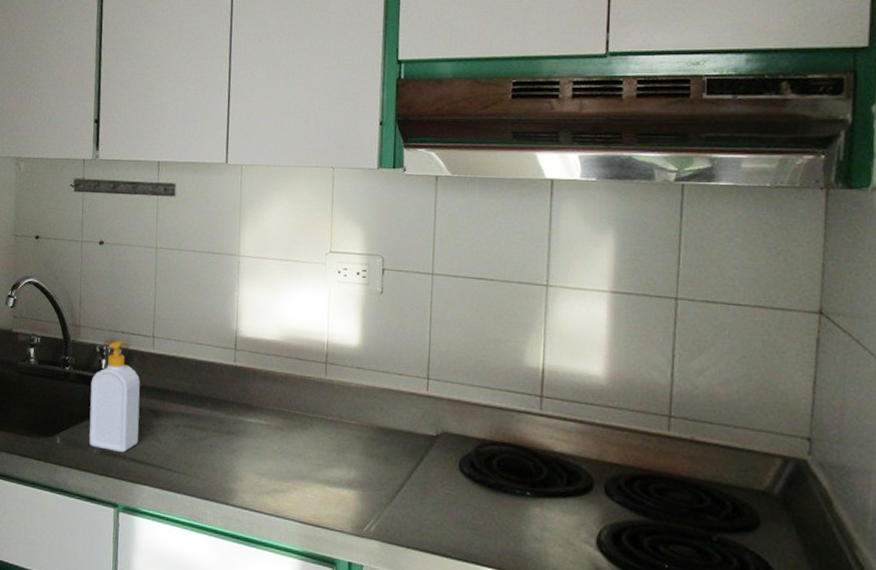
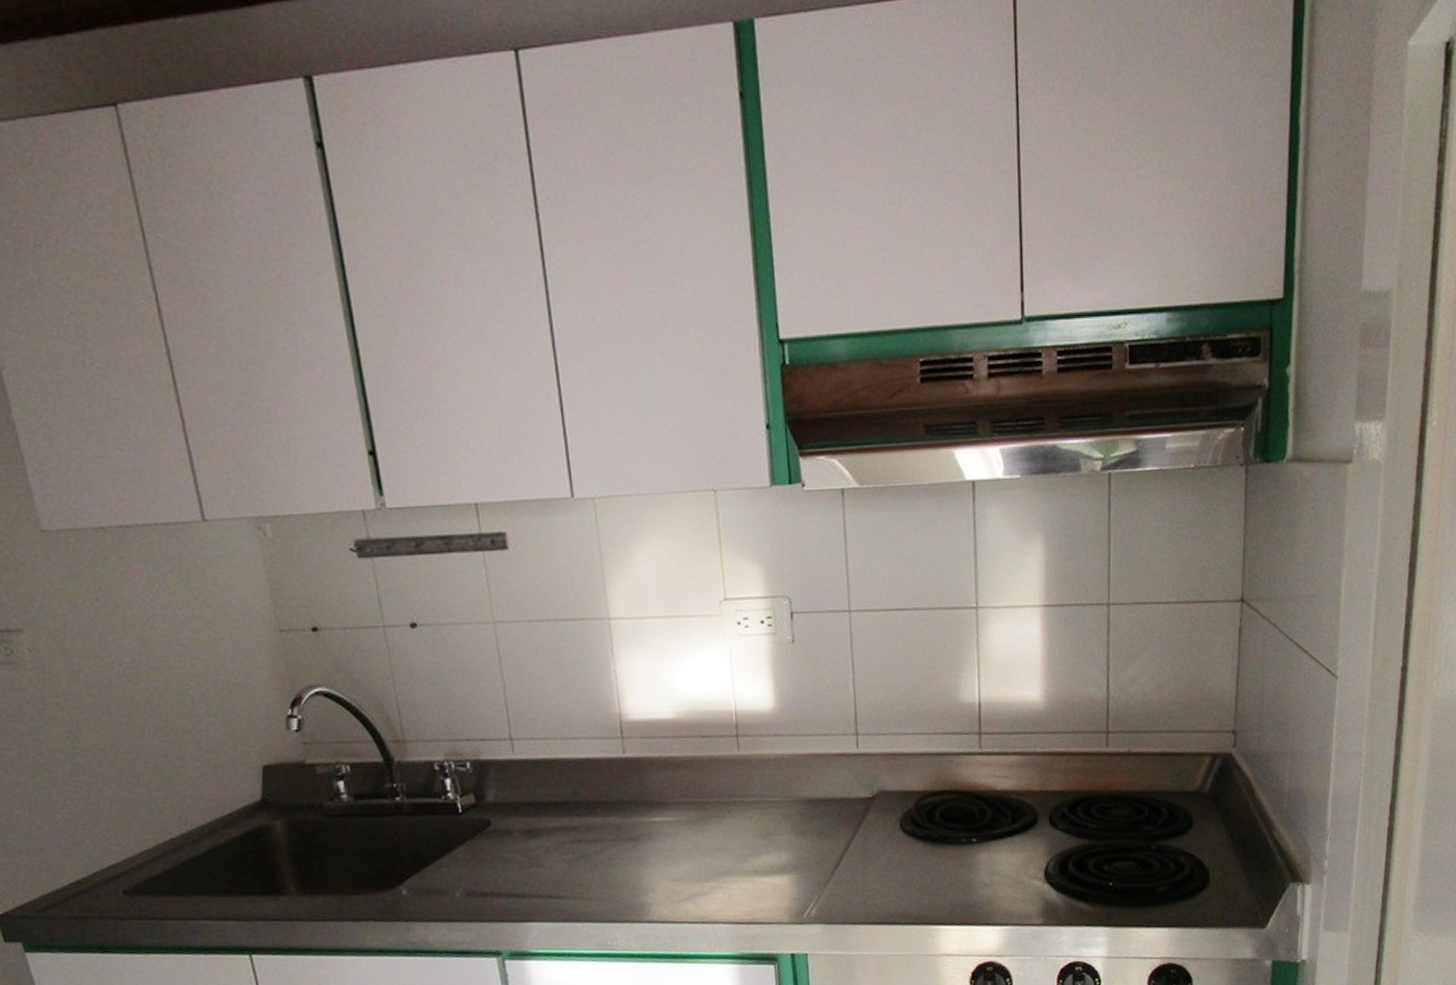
soap bottle: present [89,340,140,453] -> none [435,750,515,891]

